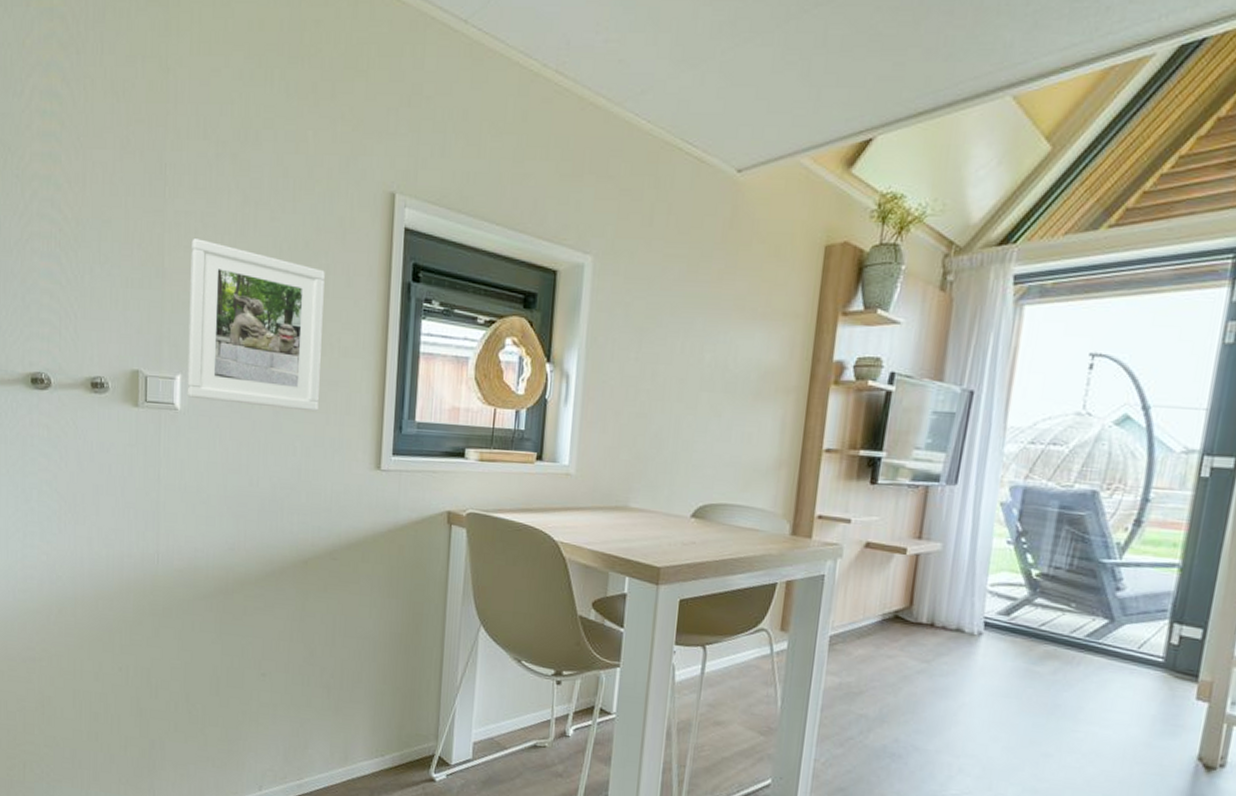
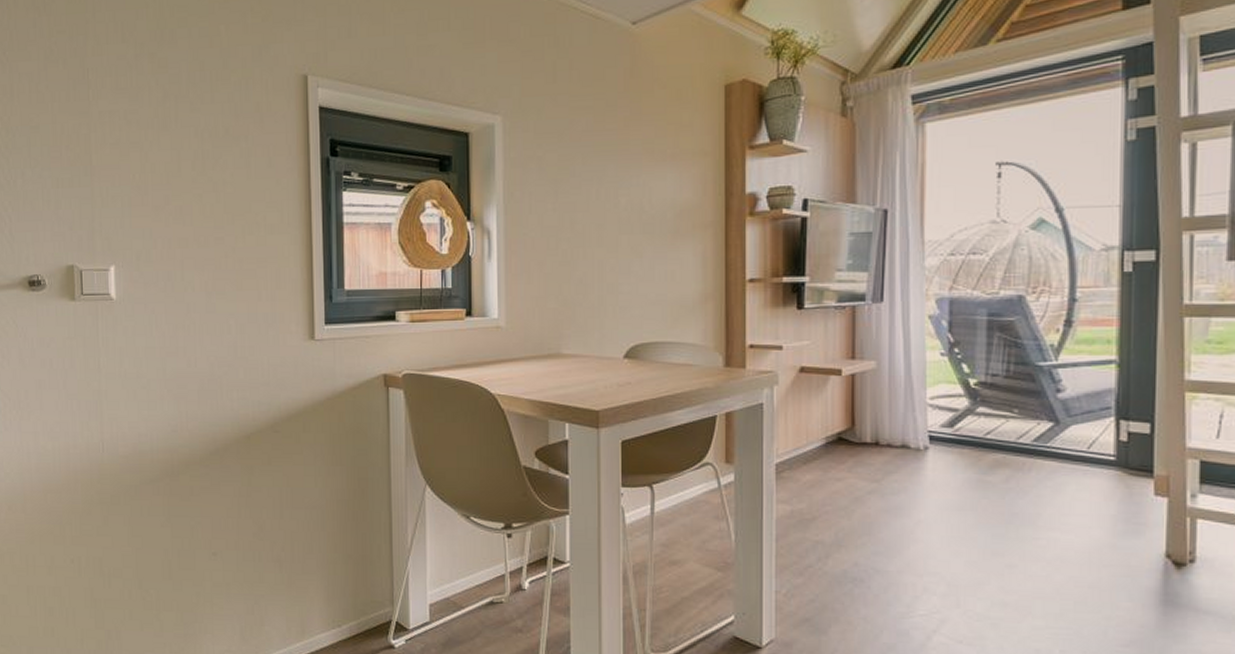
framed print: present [187,238,325,412] -> none [117,135,249,290]

